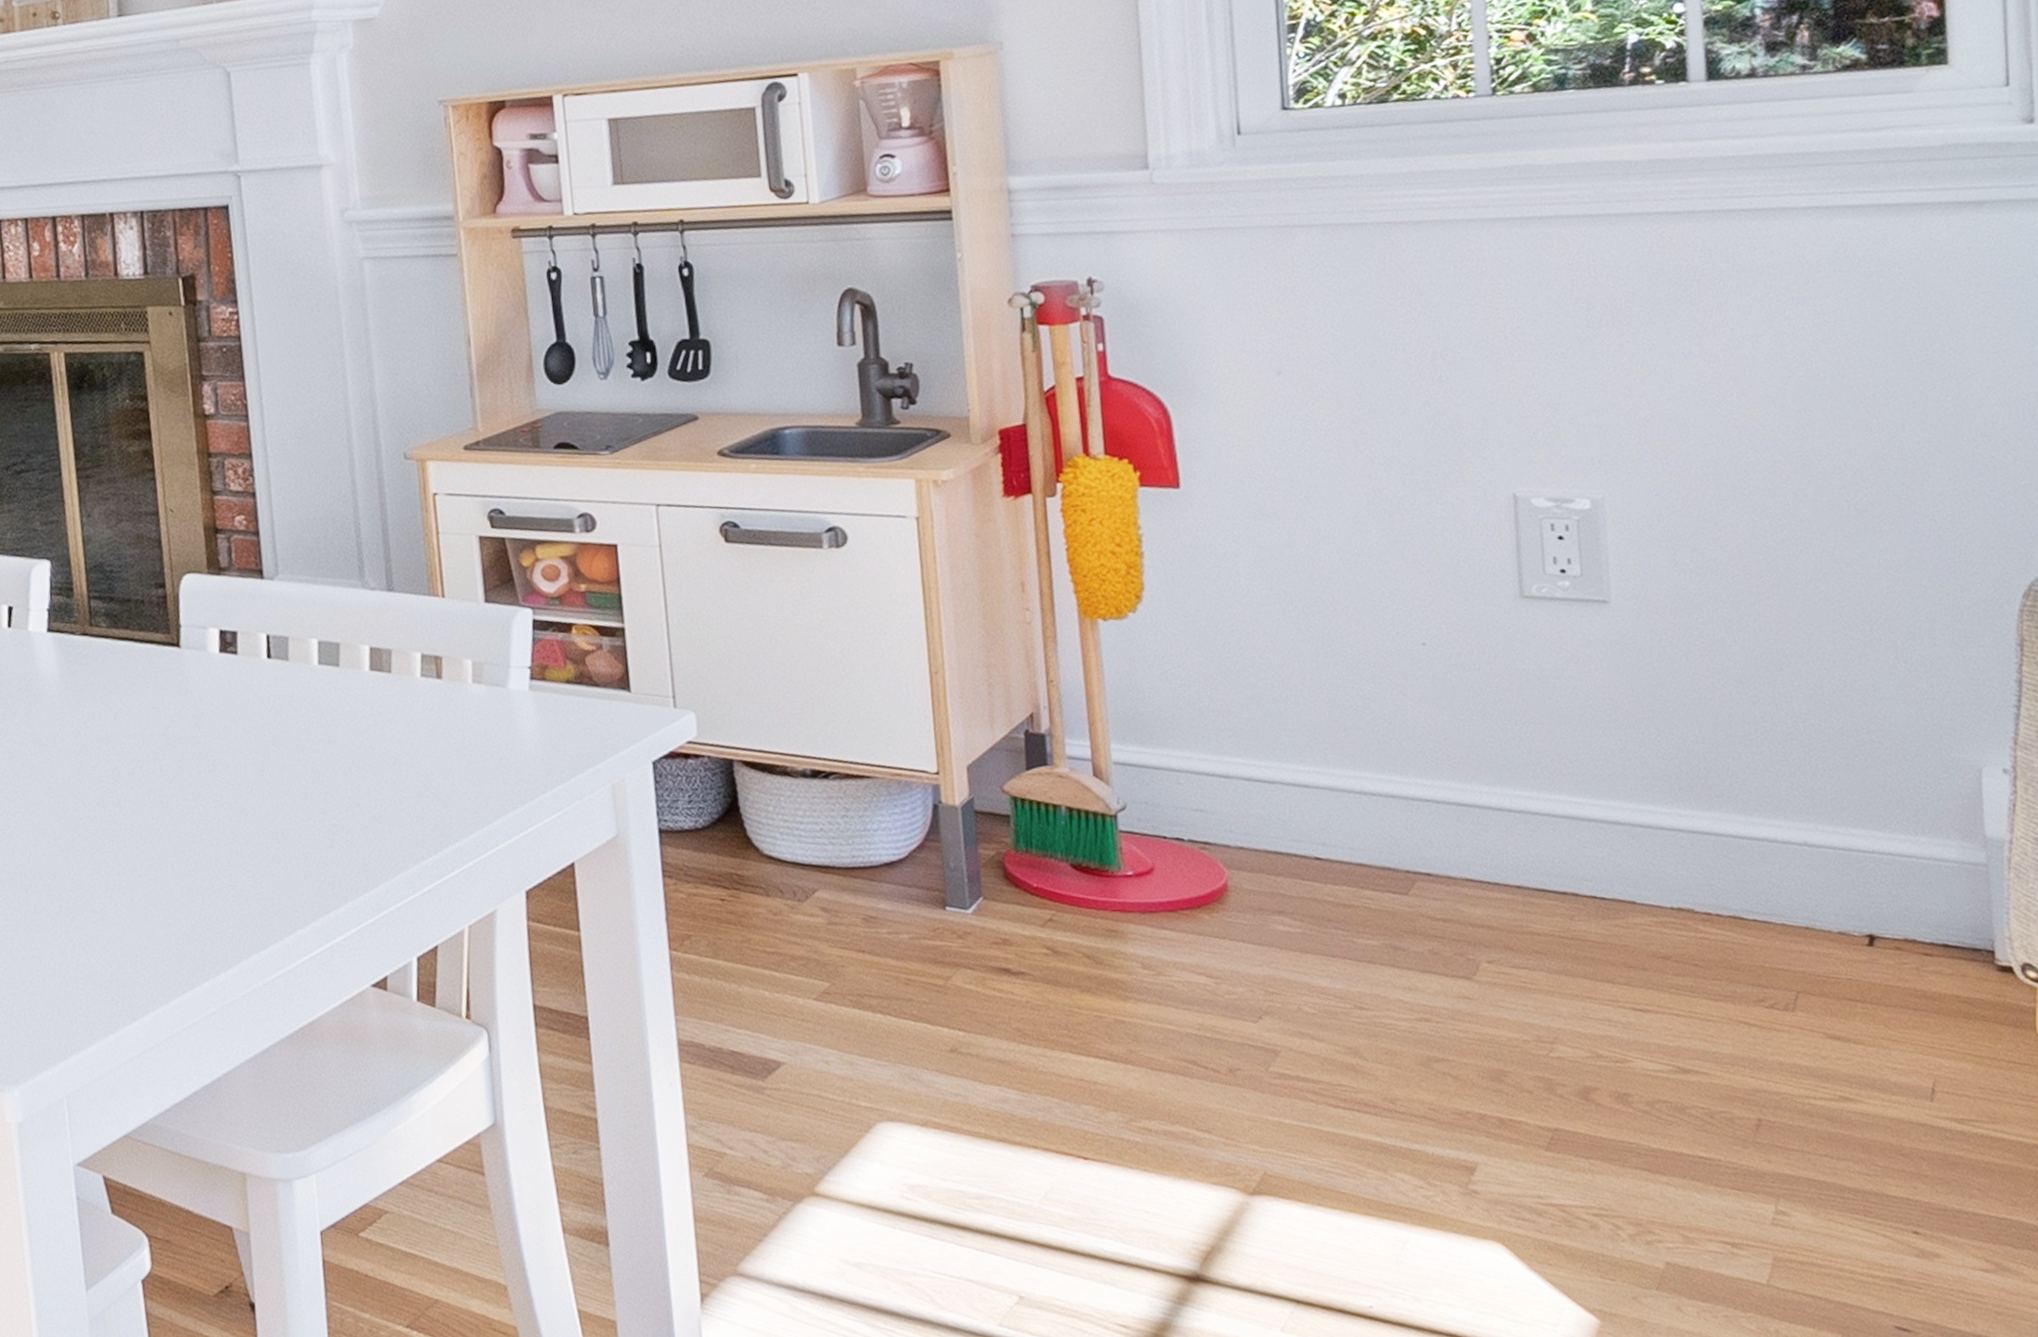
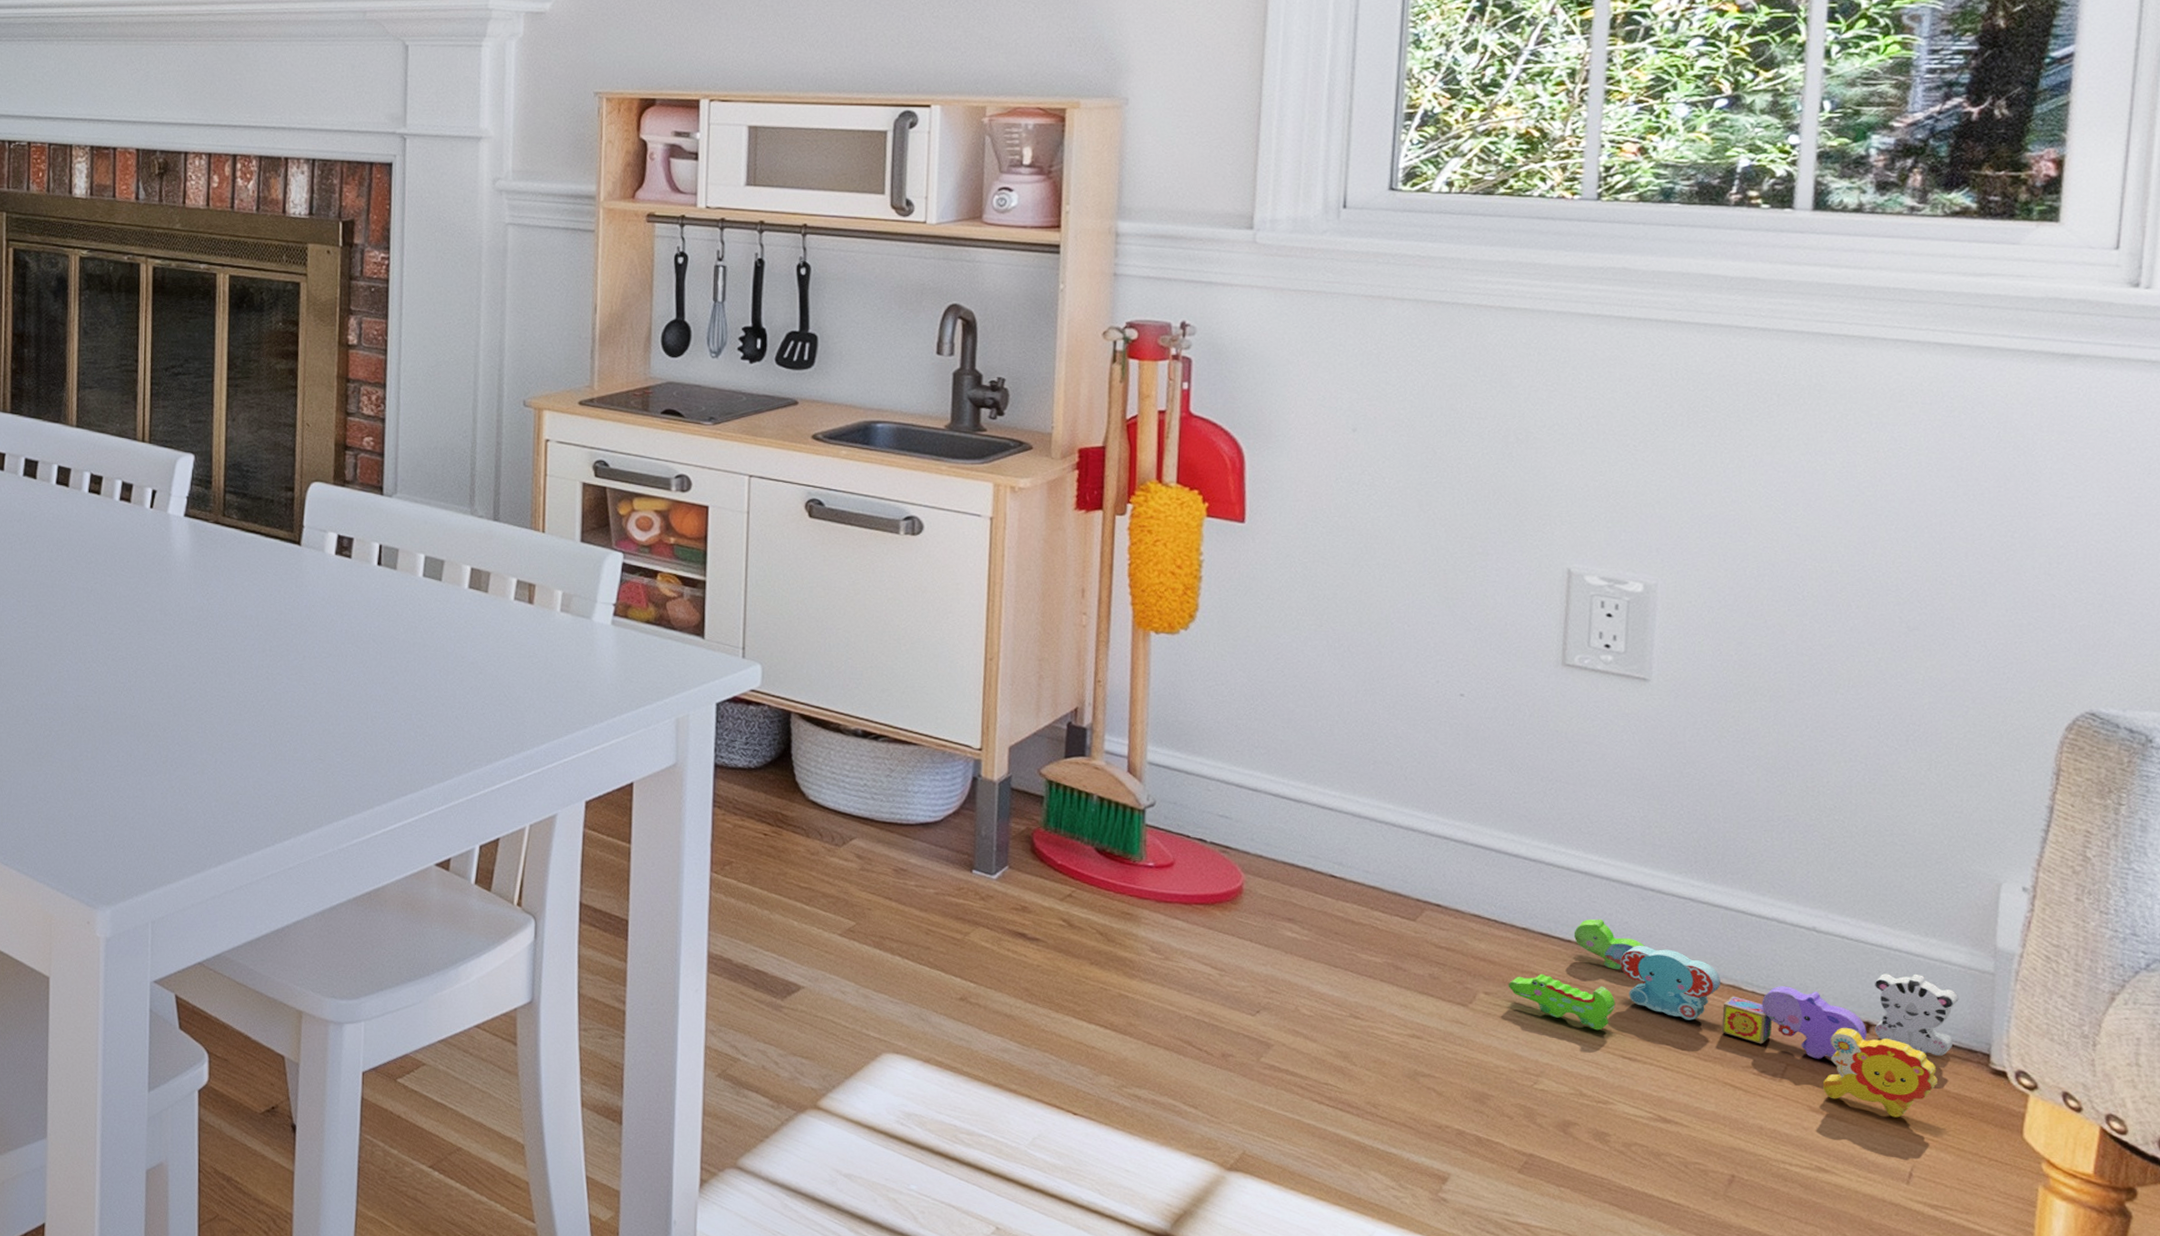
stacking toy: none [1509,864,1957,1033] -> present [1508,919,1959,1118]

